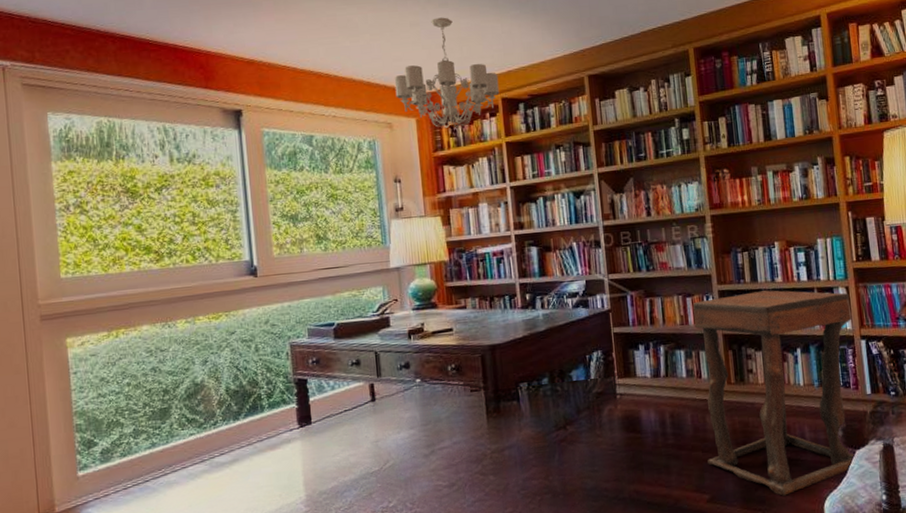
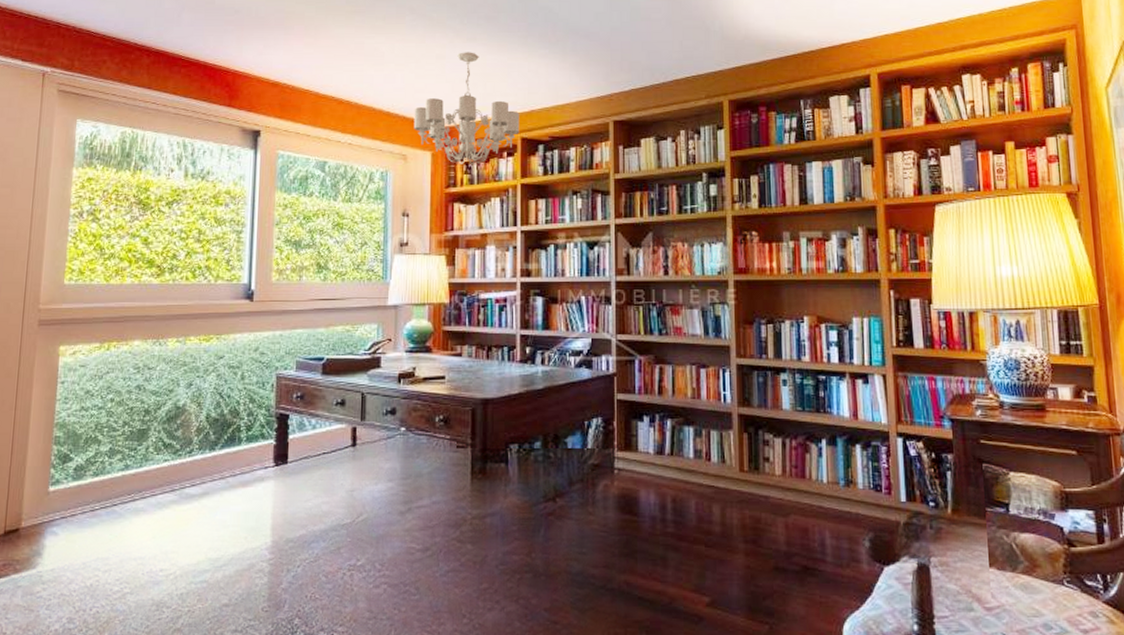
side table: present [692,290,854,496] -> none [706,370,888,610]

